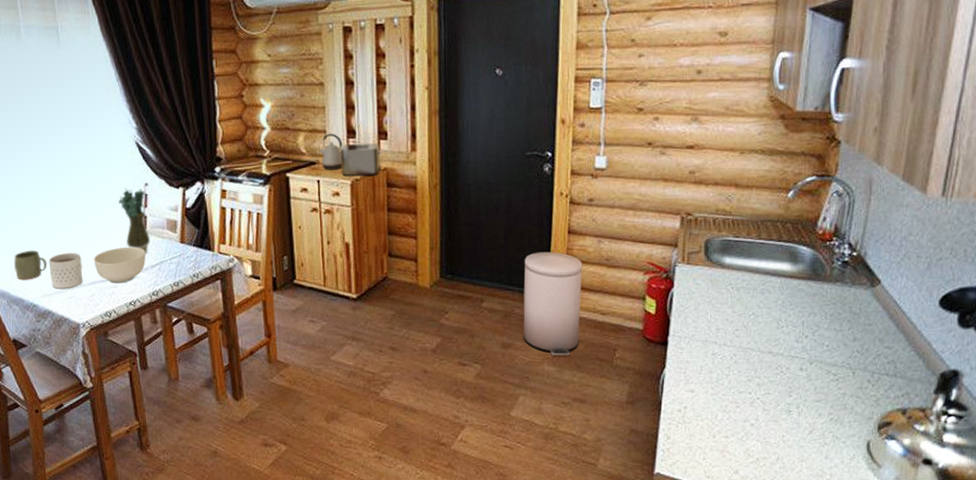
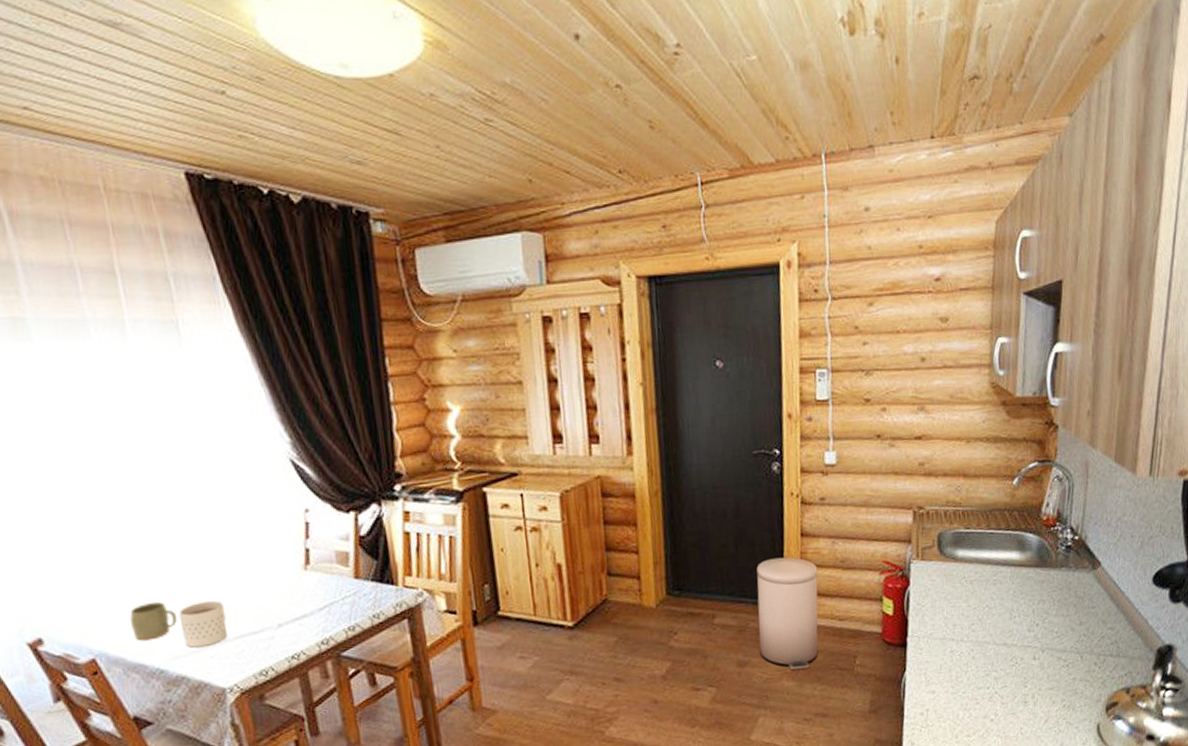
bowl: present [93,246,146,284] -> none [240,588,311,635]
vase: present [119,188,150,252] -> none [271,516,316,593]
kettle: present [319,133,342,170] -> none [520,438,549,482]
toaster: present [340,143,382,177] -> none [545,448,595,488]

